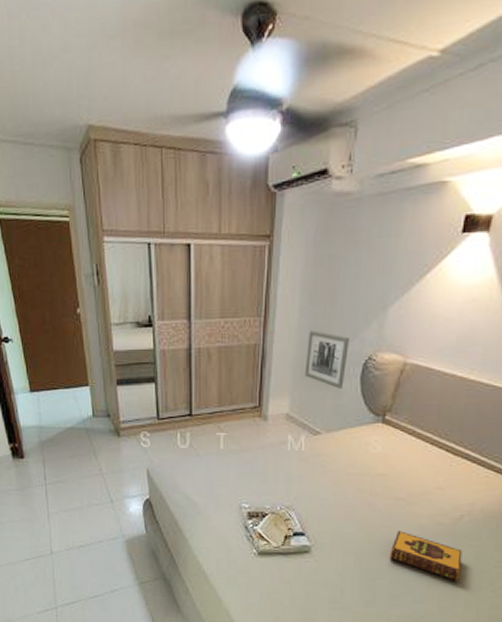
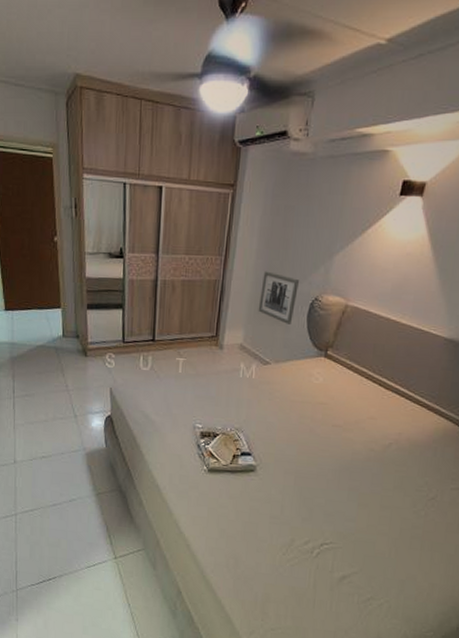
hardback book: present [389,531,463,581] -> none [325,454,390,503]

